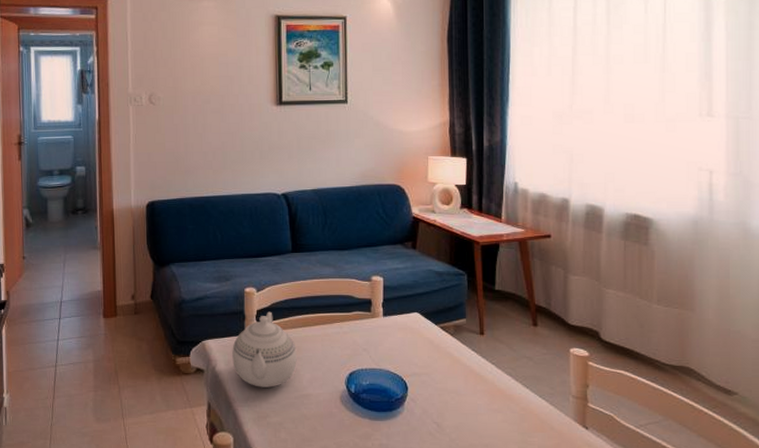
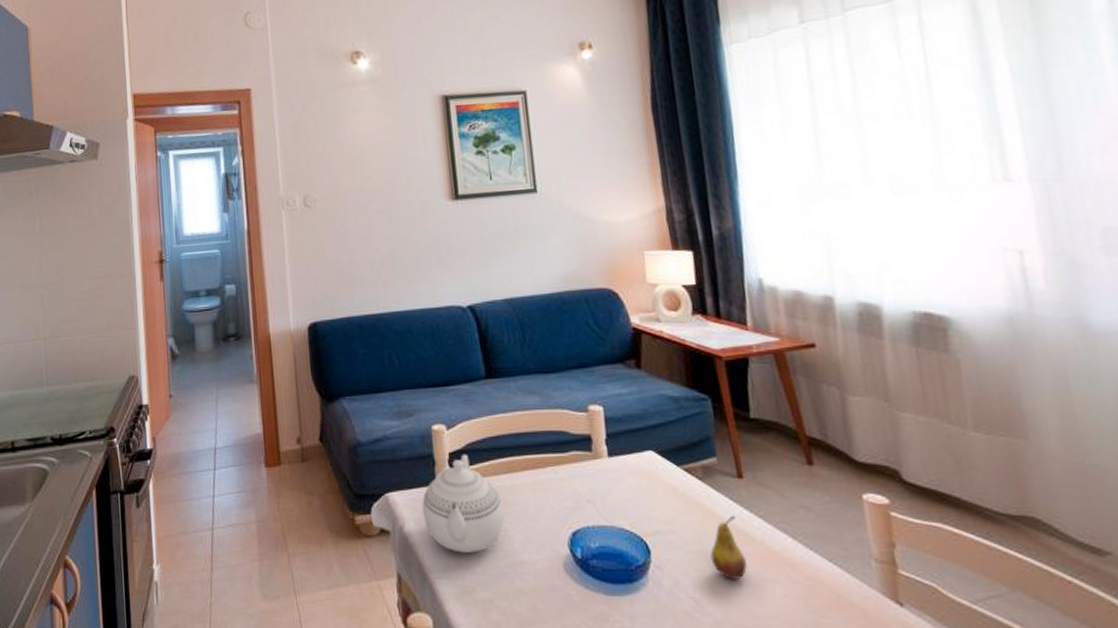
fruit: none [453,362,479,409] -> present [710,515,747,579]

